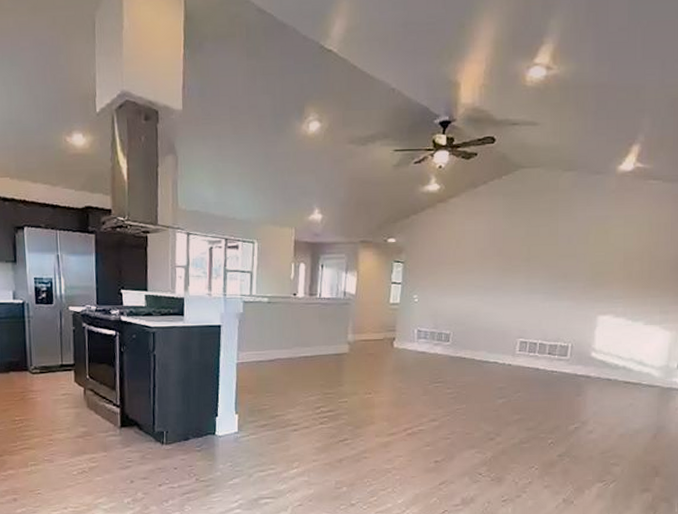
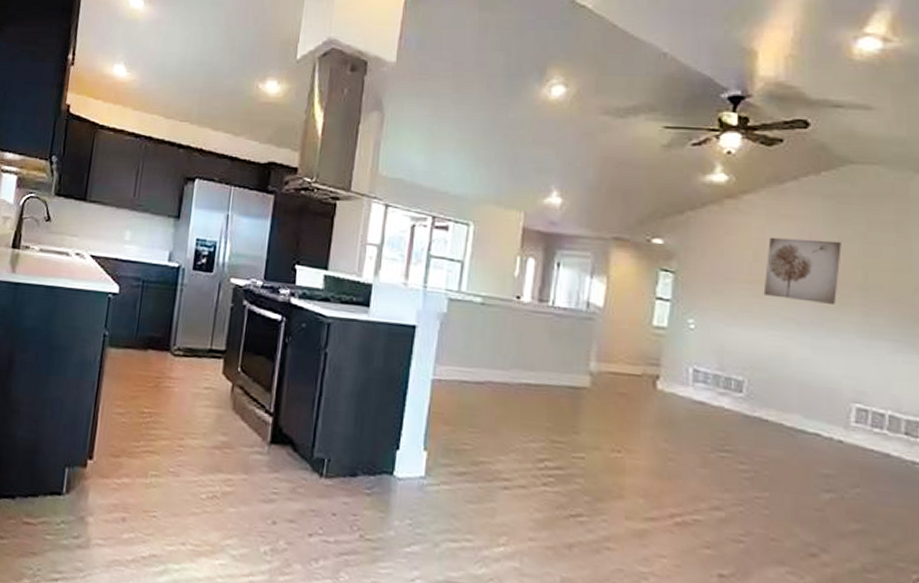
wall art: none [463,227,514,274] -> present [763,237,842,306]

